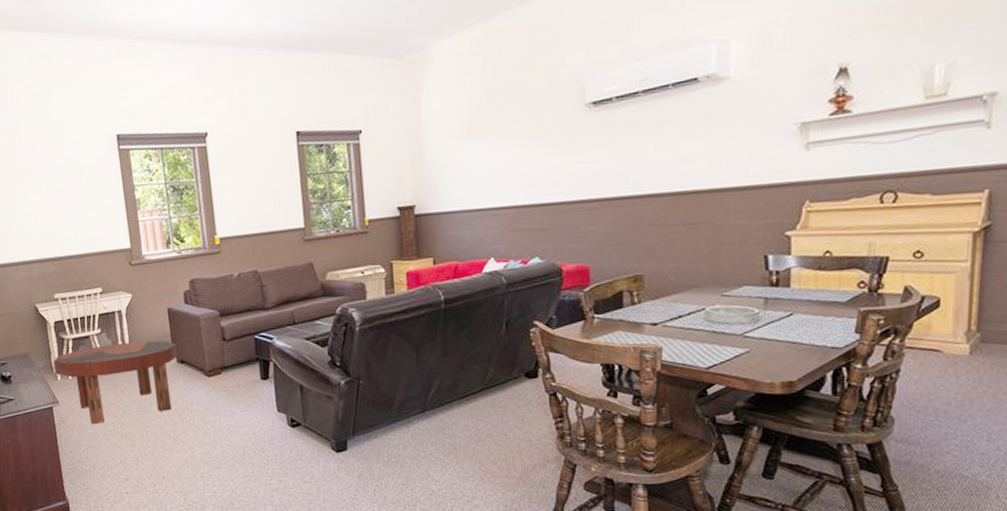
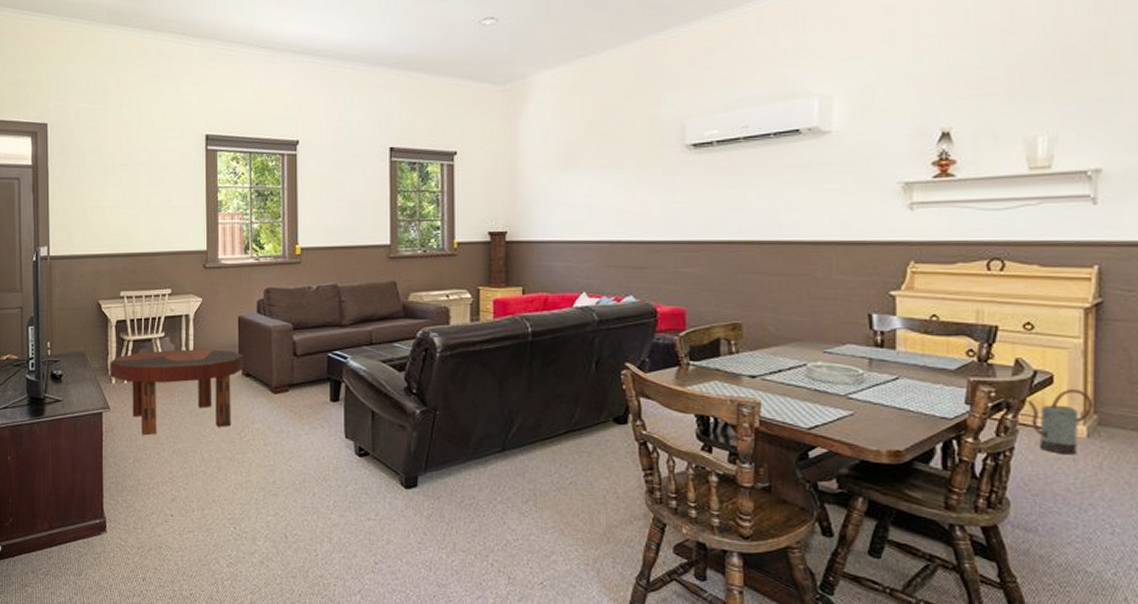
watering can: none [913,311,977,372] -> present [1026,390,1094,455]

